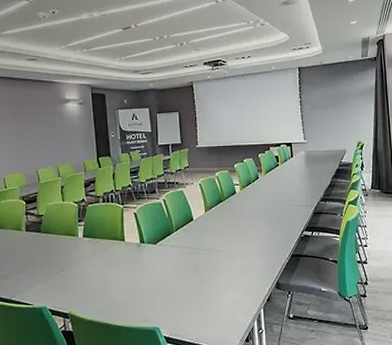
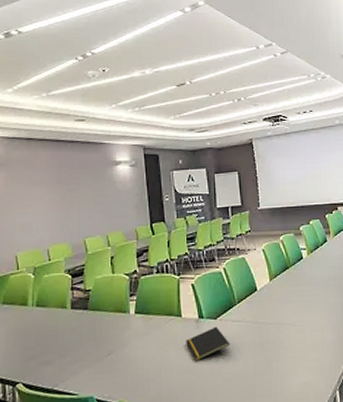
notepad: none [128,250,167,280] -> present [186,326,229,362]

